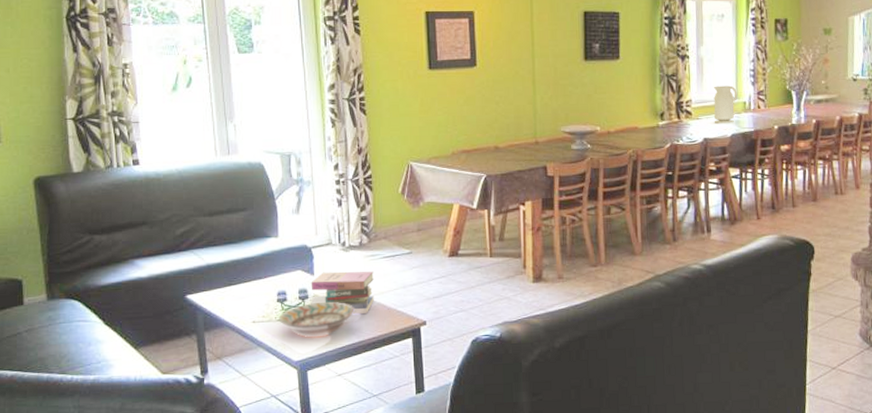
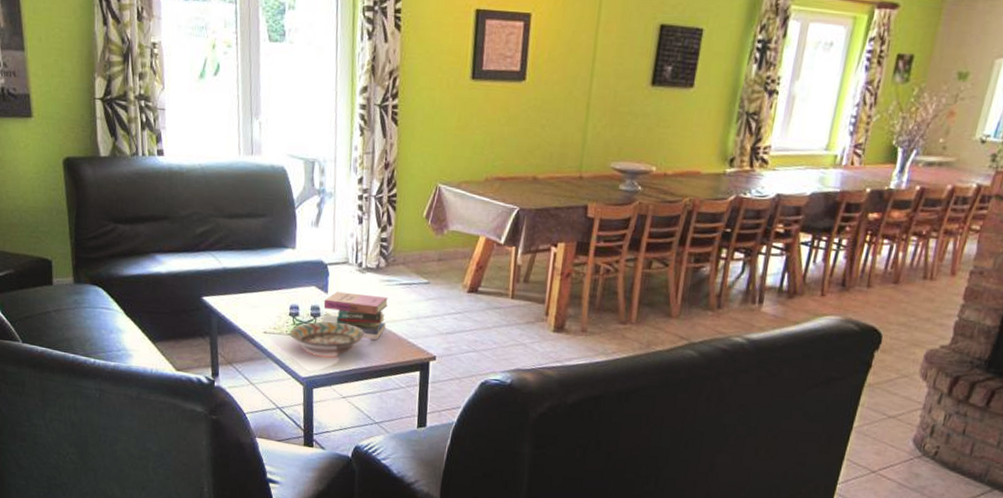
water jug: present [713,85,737,124] -> none [793,132,829,180]

